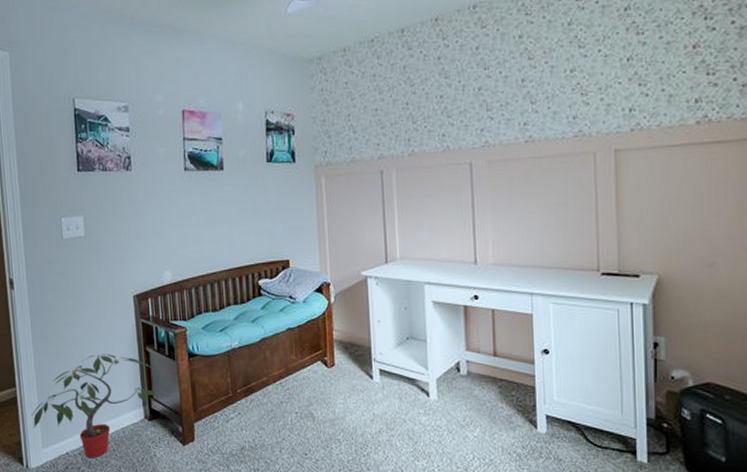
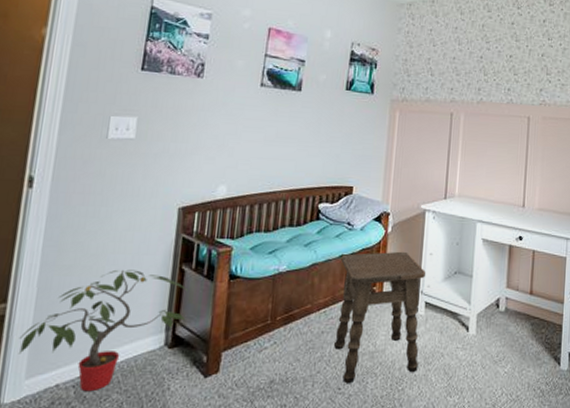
side table: none [288,320,381,449] -> present [334,251,425,383]

